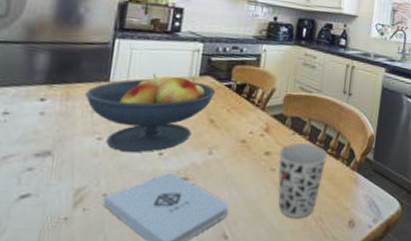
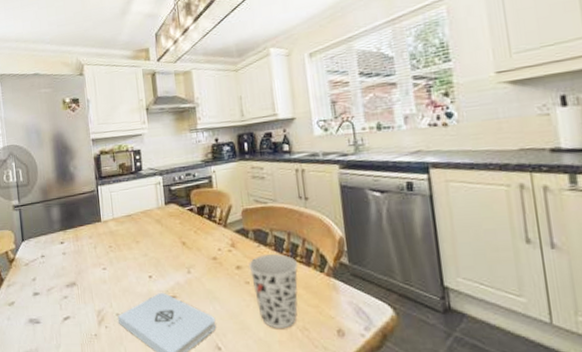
fruit bowl: present [85,73,216,152] -> none [88,207,181,277]

